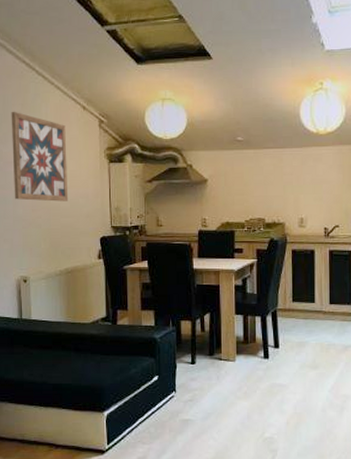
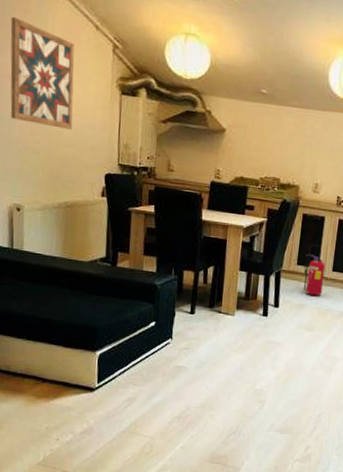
fire extinguisher: none [300,278,323,332] -> present [303,244,326,296]

